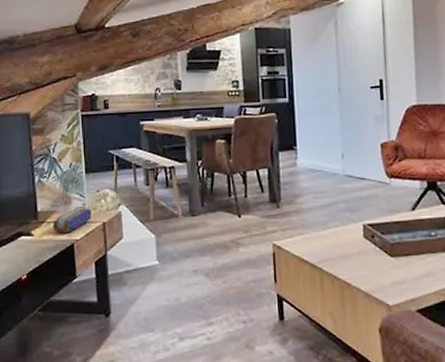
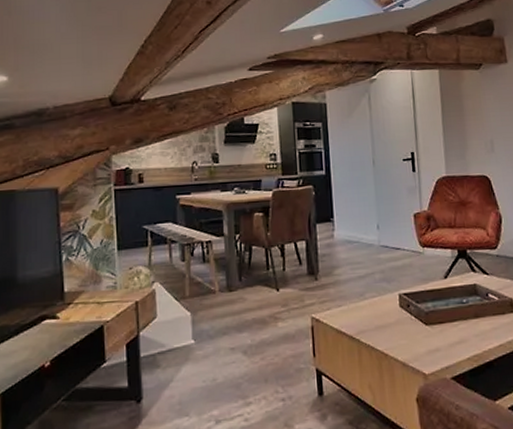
pencil case: present [52,207,91,234] -> none [80,286,123,315]

